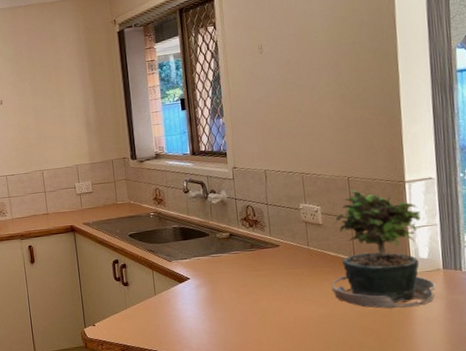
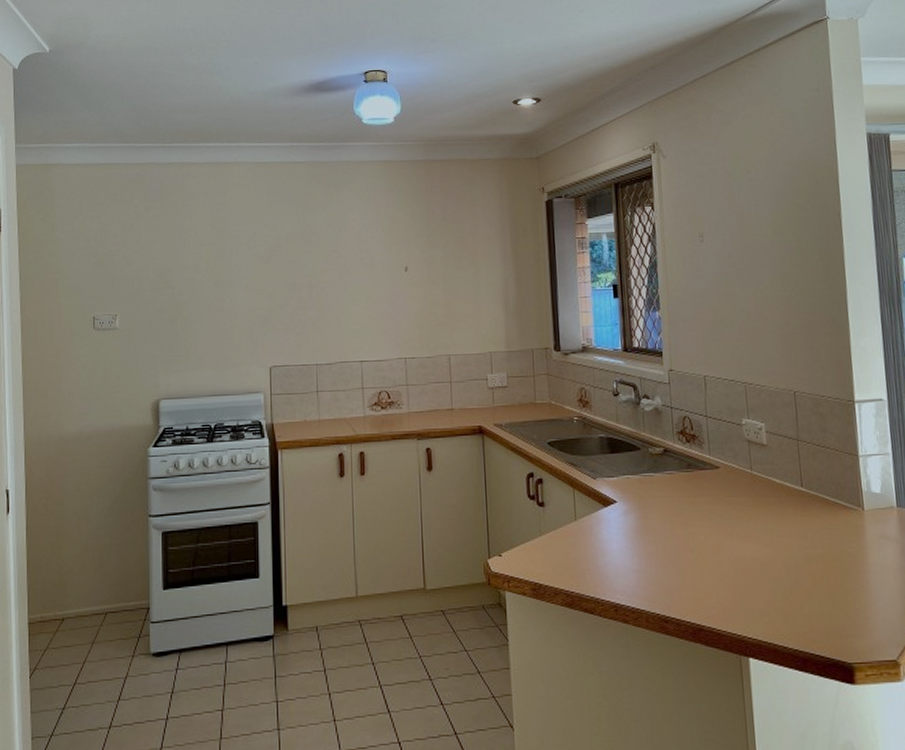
potted plant: present [331,189,436,309] -> none [776,405,891,553]

